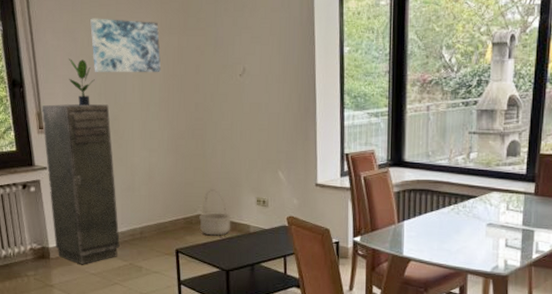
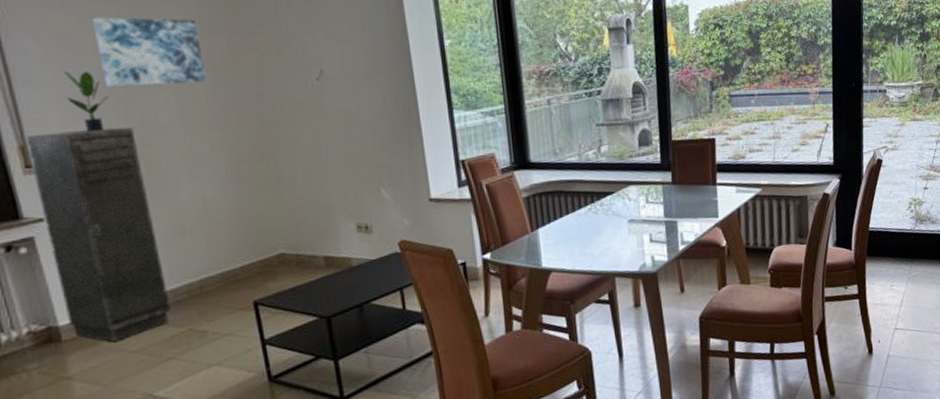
basket: present [198,189,231,236] -> none [280,219,327,278]

